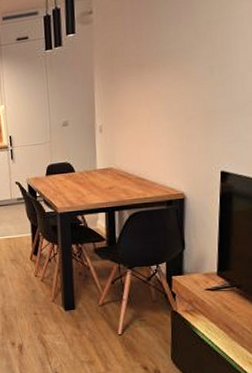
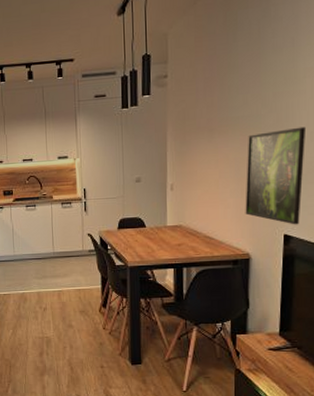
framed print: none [178,55,244,161] -> present [245,126,307,225]

